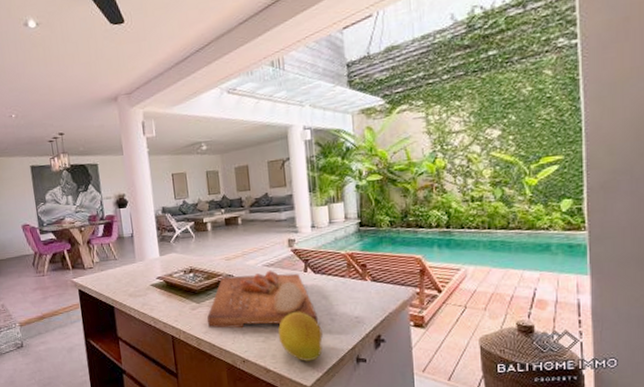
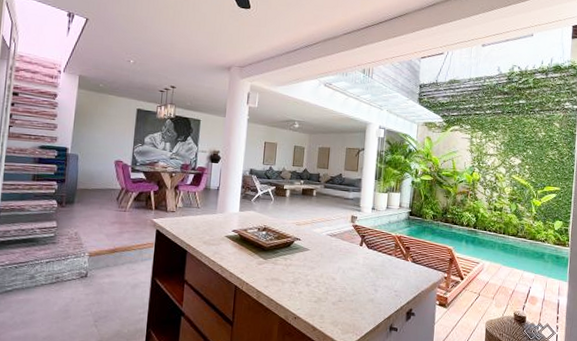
cutting board: present [206,270,319,329] -> none [269,239,365,291]
fruit: present [277,312,323,361] -> none [328,279,366,325]

